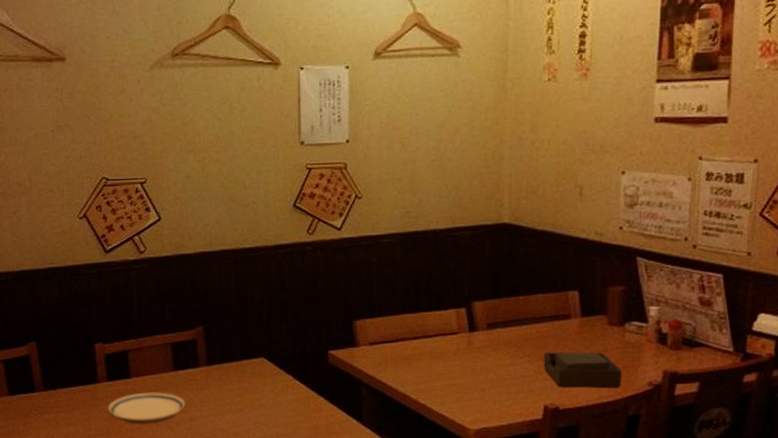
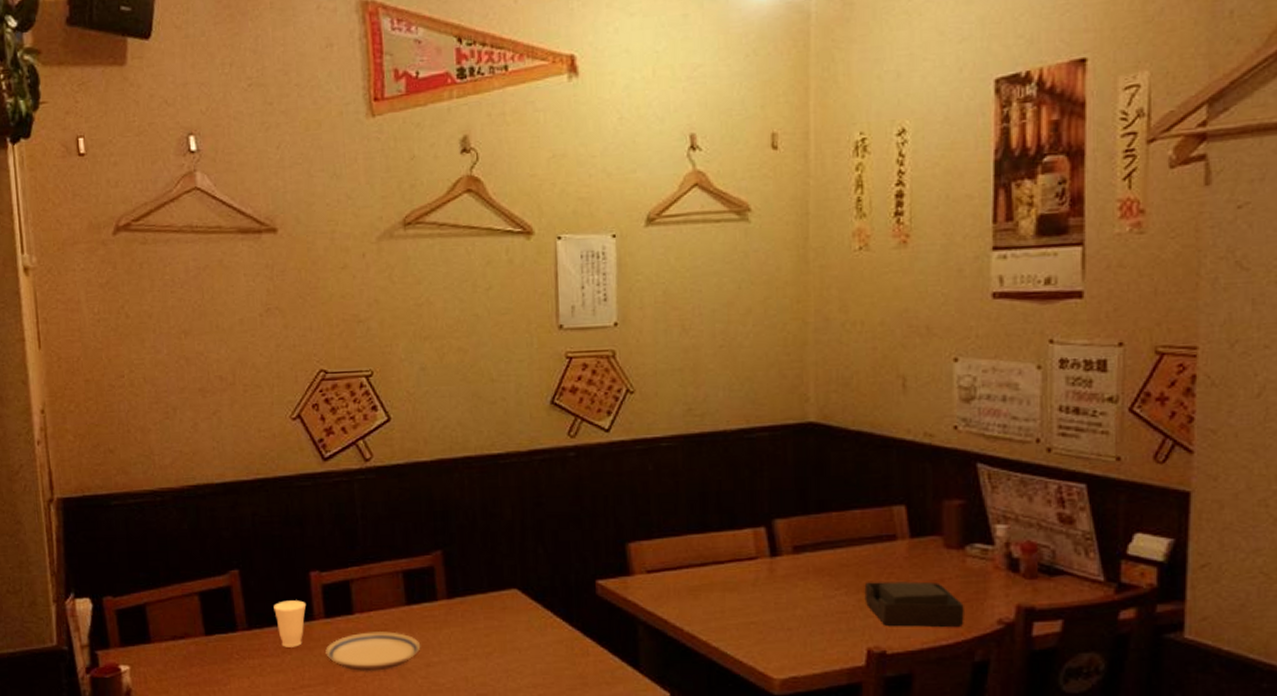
cup: none [65,367,92,405] -> present [273,600,307,647]

